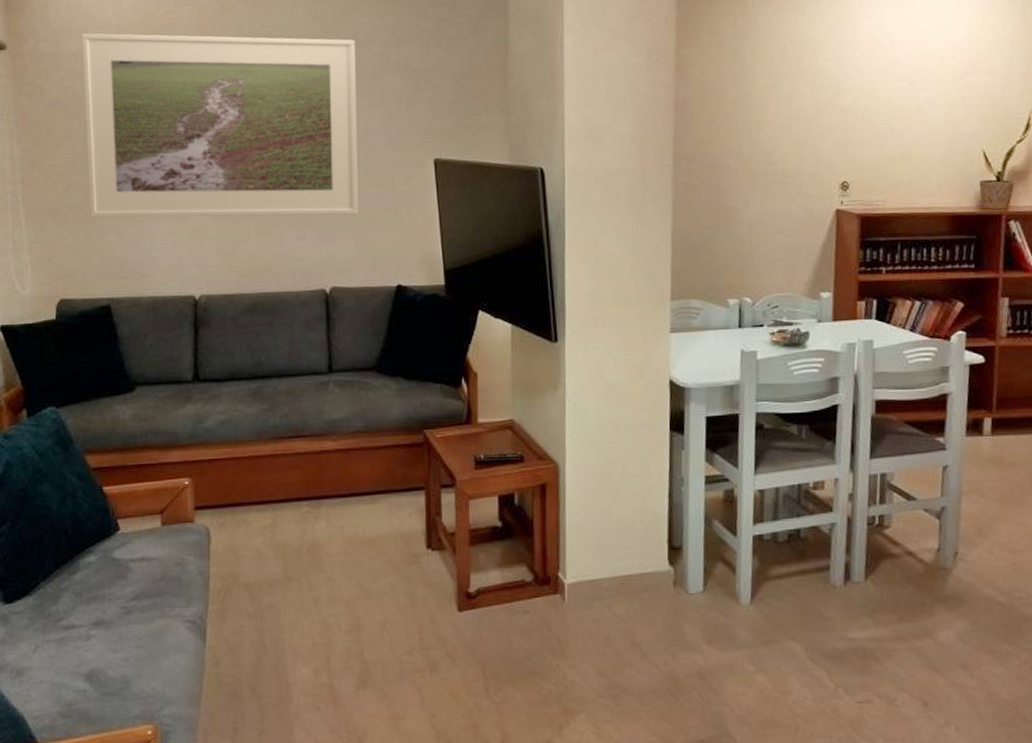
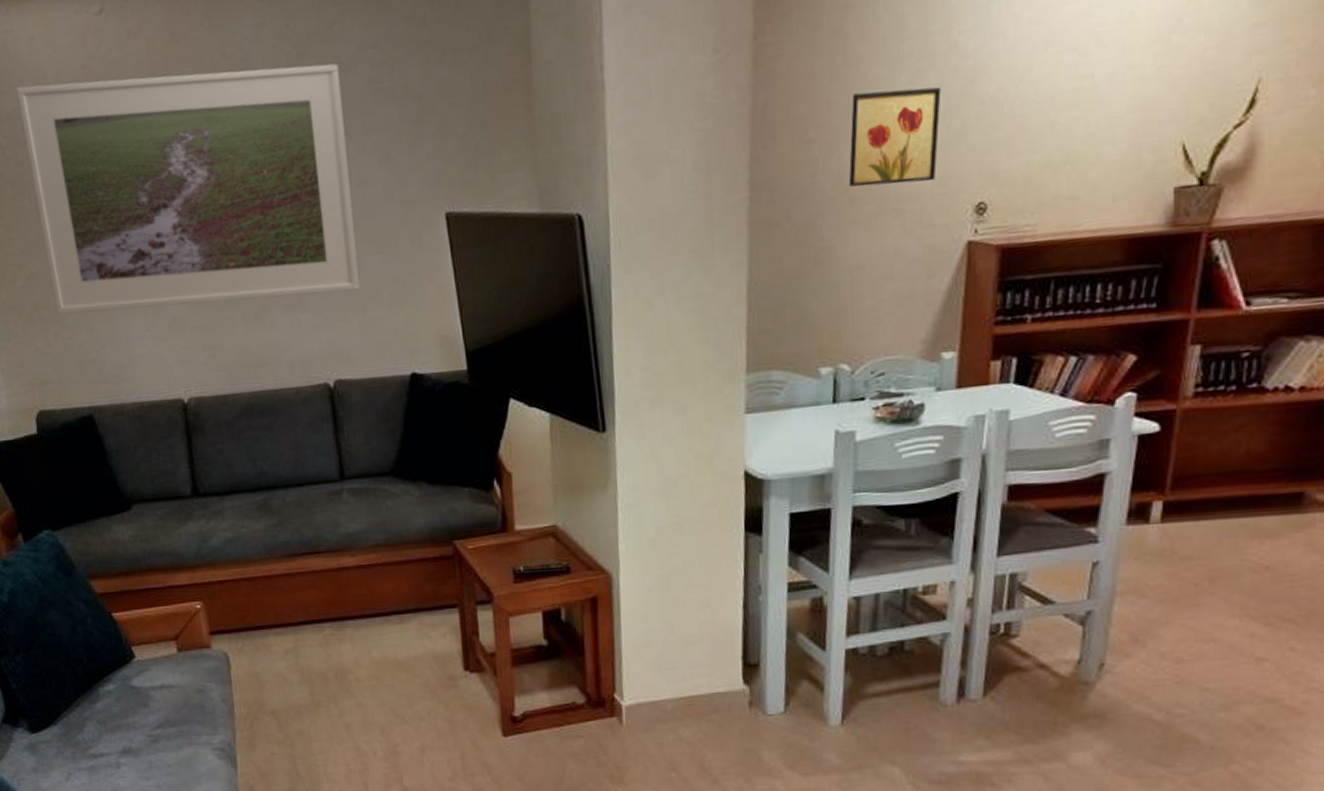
wall art: none [747,96,813,164] -> present [848,86,941,187]

